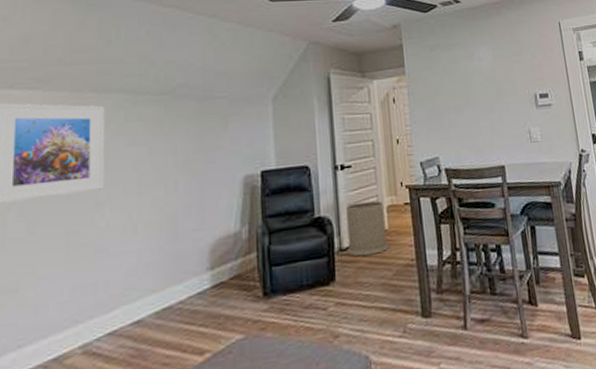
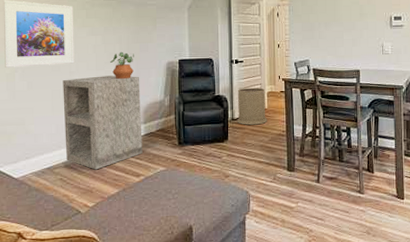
shelving unit: none [84,199,209,353] -> present [63,75,143,170]
potted plant: none [159,166,196,206] -> present [110,51,134,79]

